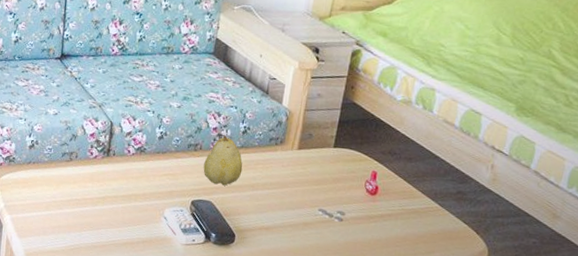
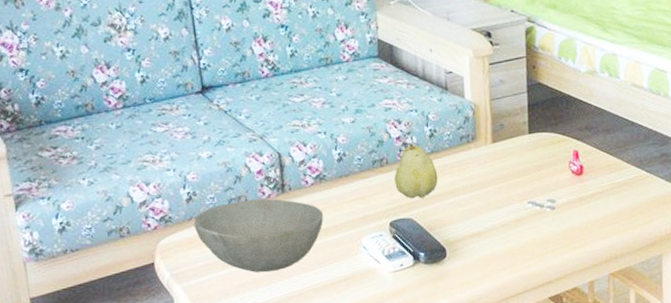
bowl: none [31,156,137,221] -> present [193,199,324,272]

